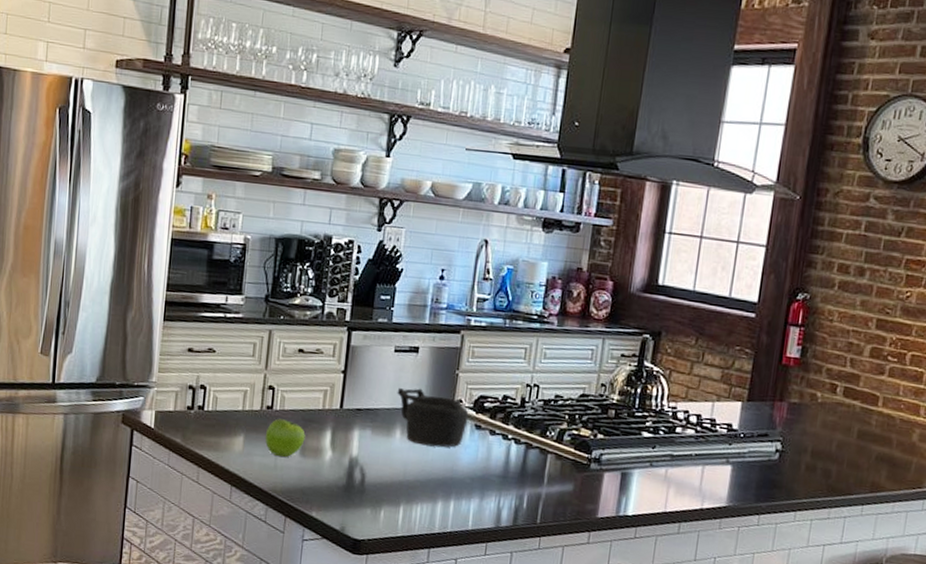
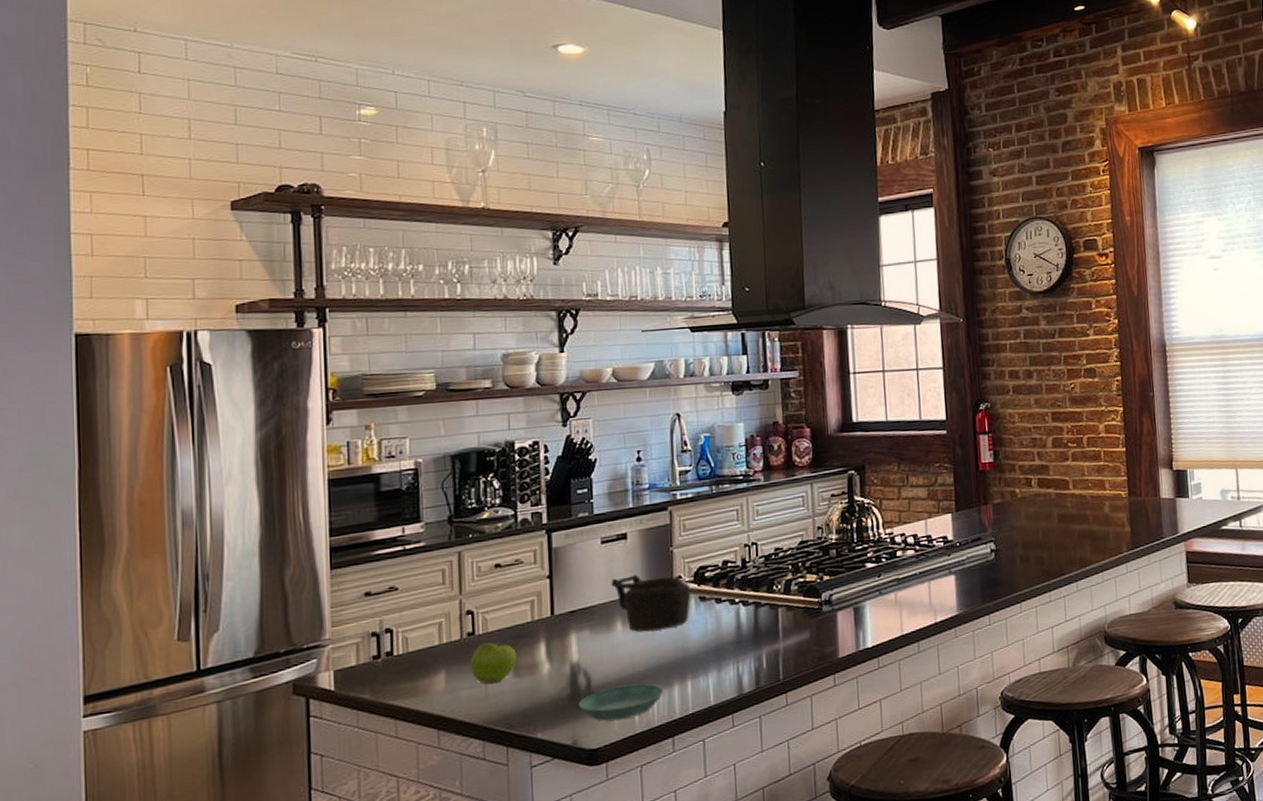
saucer: none [351,488,428,521] -> present [578,683,664,721]

